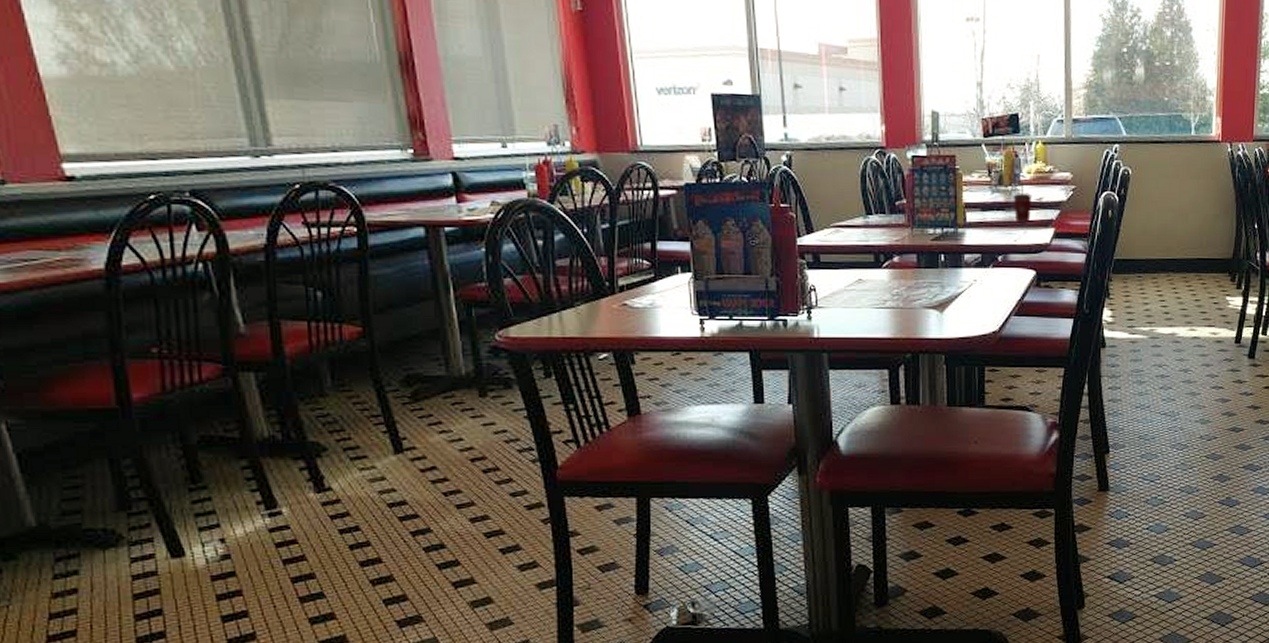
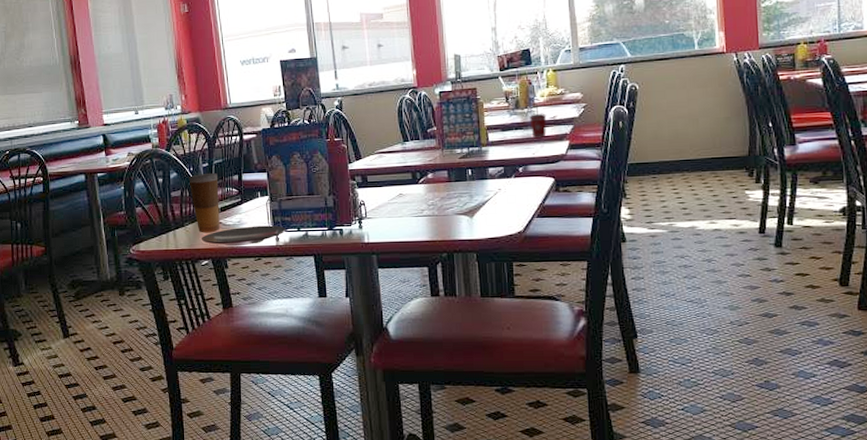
beverage cup: none [581,237,625,317] -> present [188,172,220,233]
plate: none [598,310,714,336] -> present [201,225,286,247]

